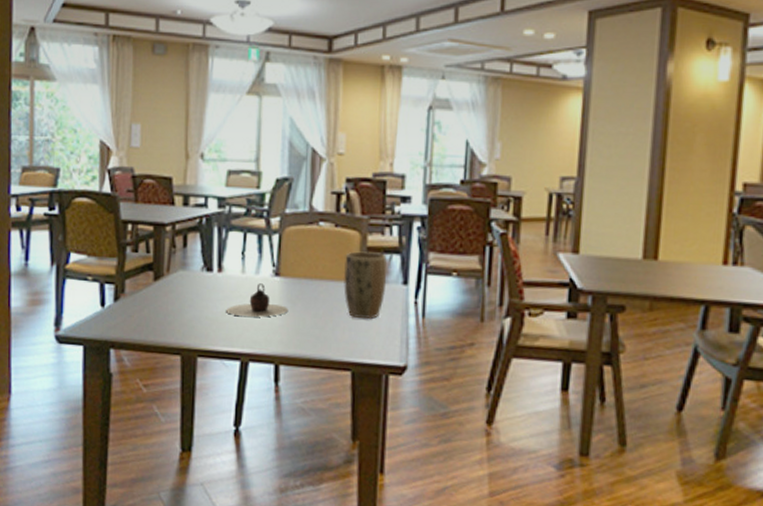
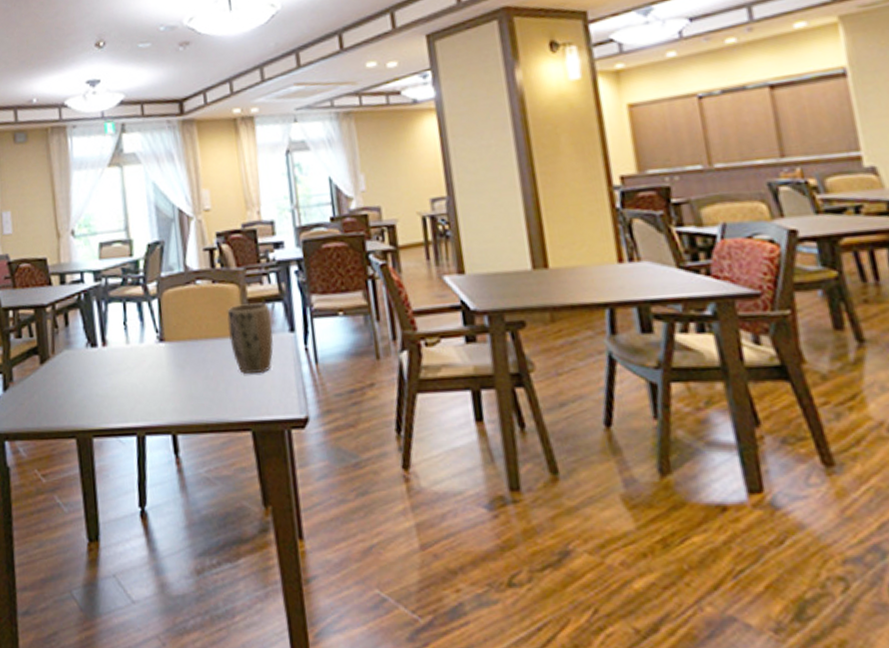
teapot: present [225,283,289,317] -> none [115,351,178,389]

